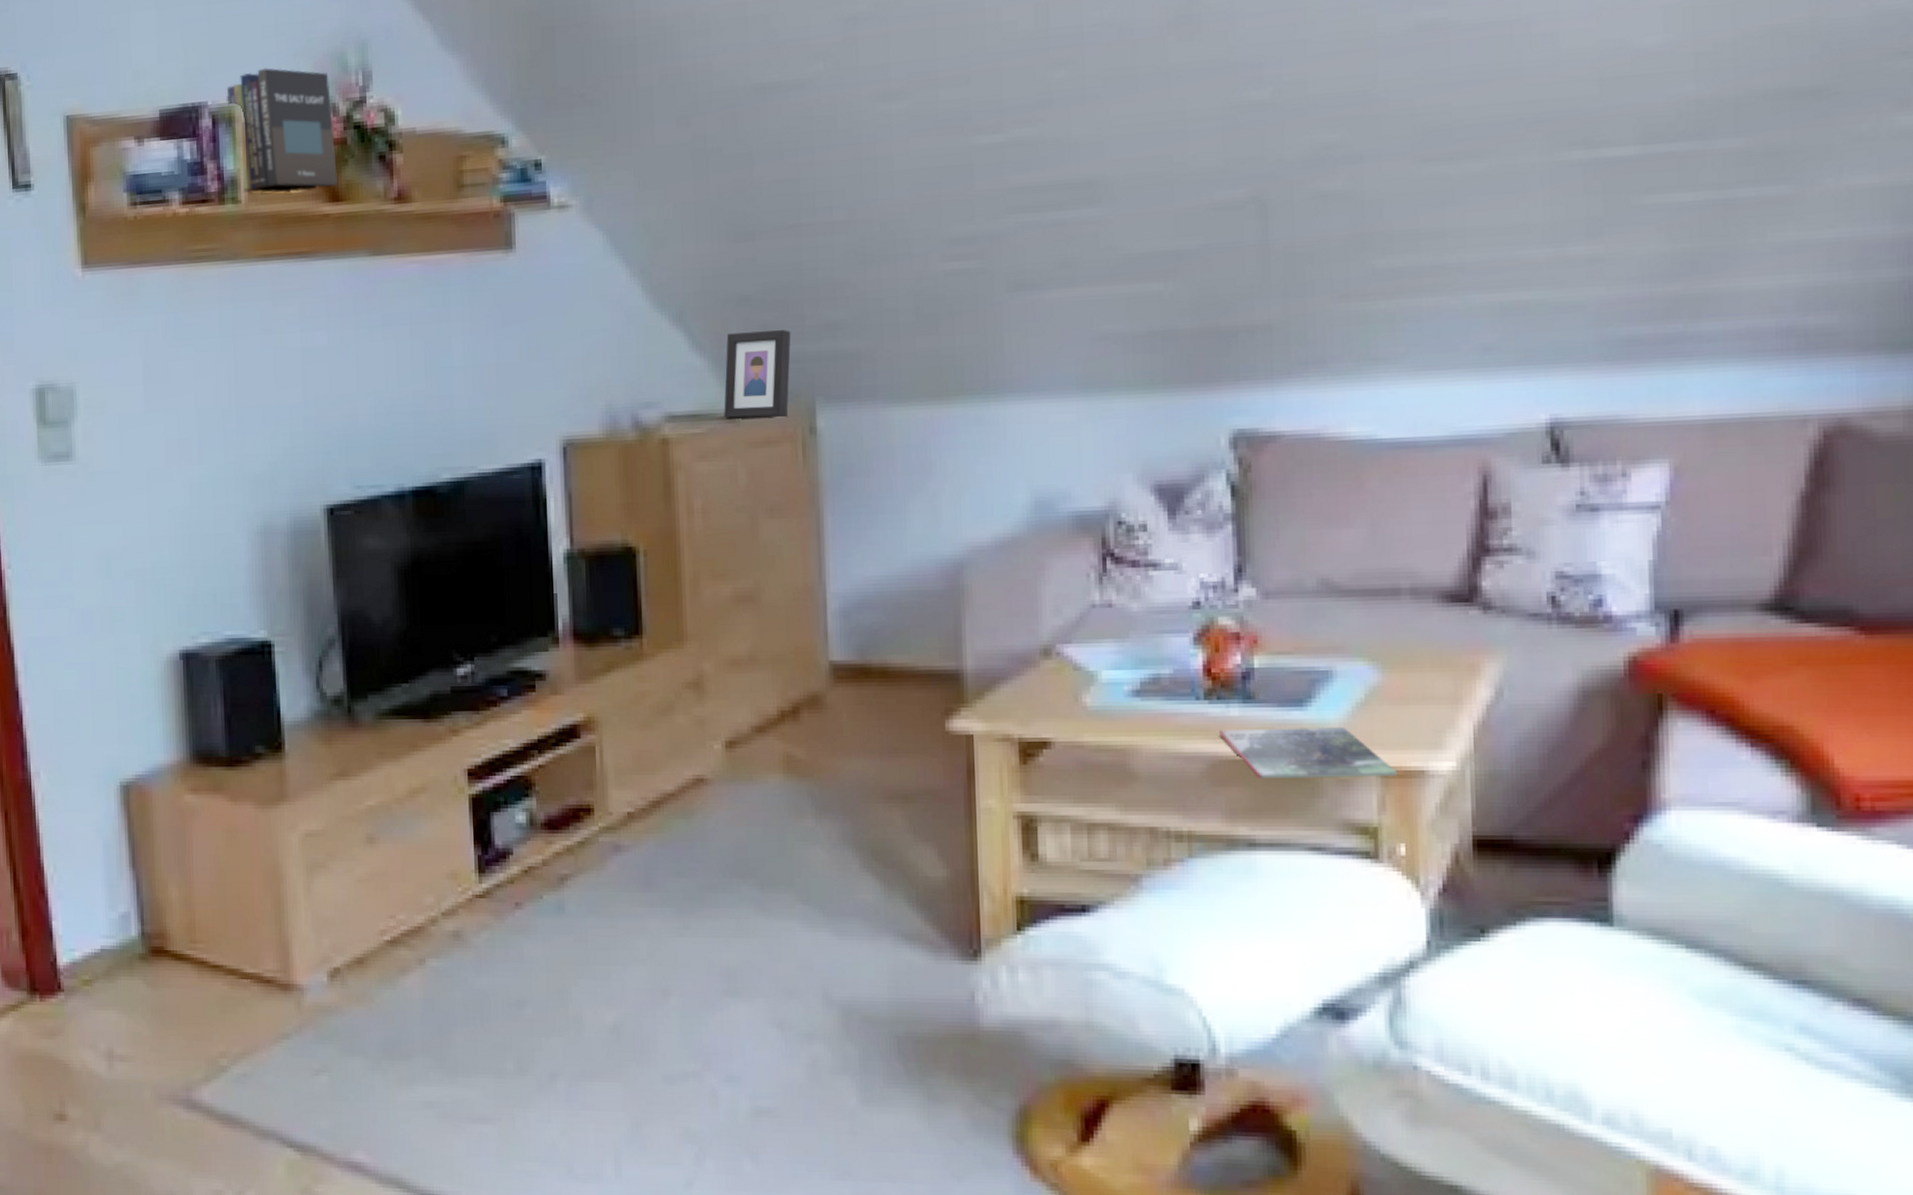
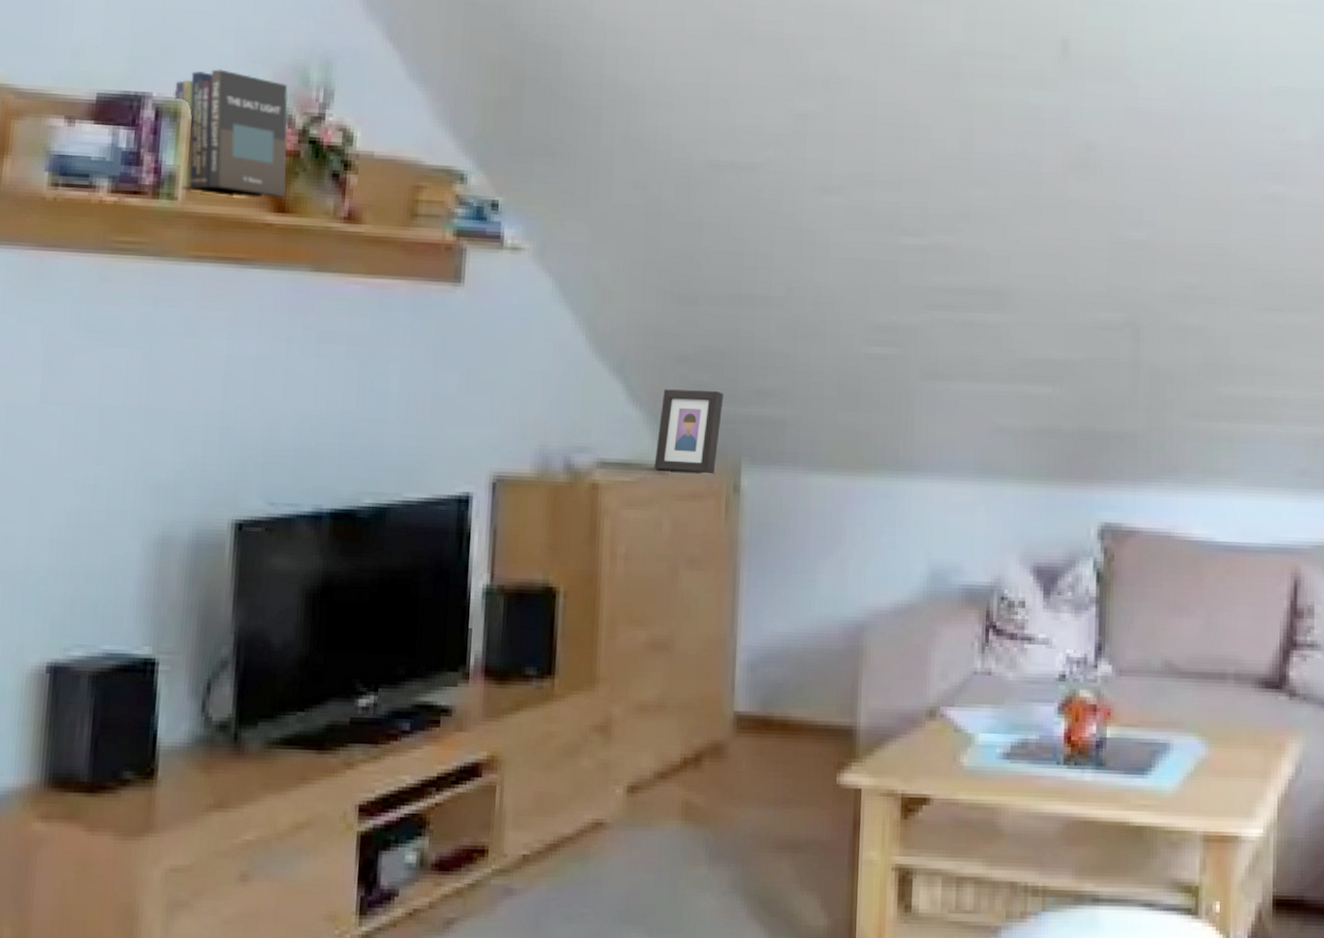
magazine: present [1219,727,1398,779] -> none [1074,793,1217,841]

